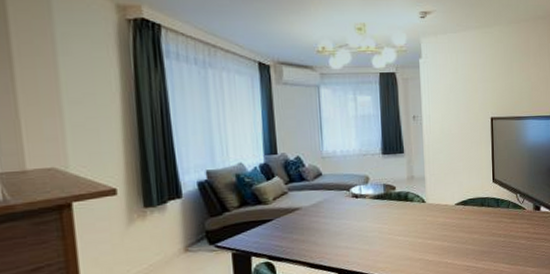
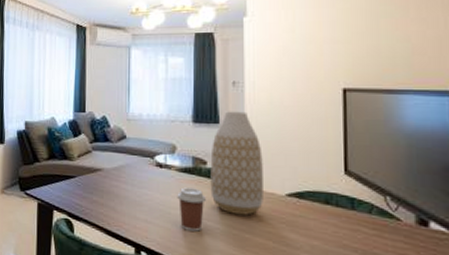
coffee cup: none [372,211,396,248] -> present [177,187,206,232]
vase: none [398,141,440,227] -> present [210,111,263,215]

